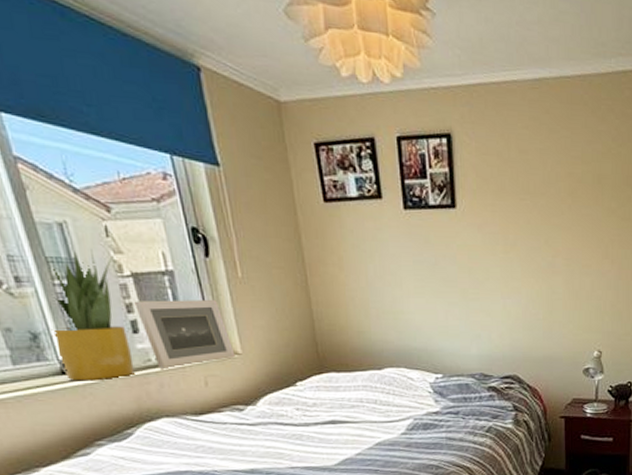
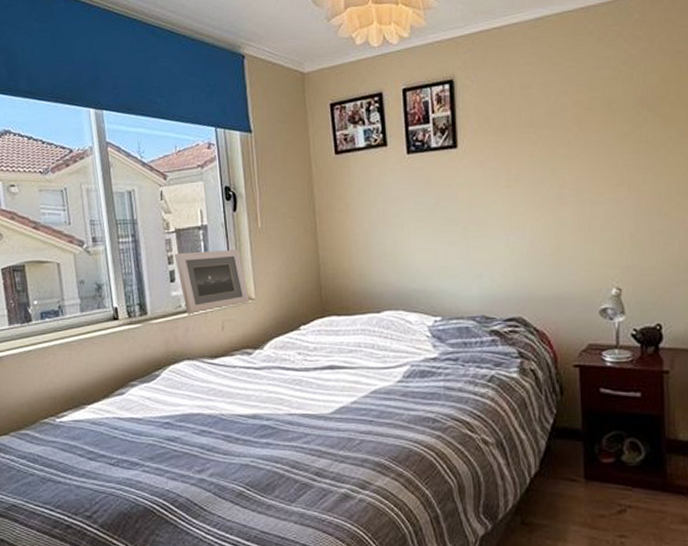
planter: present [51,250,135,381] -> none [111,212,168,326]

